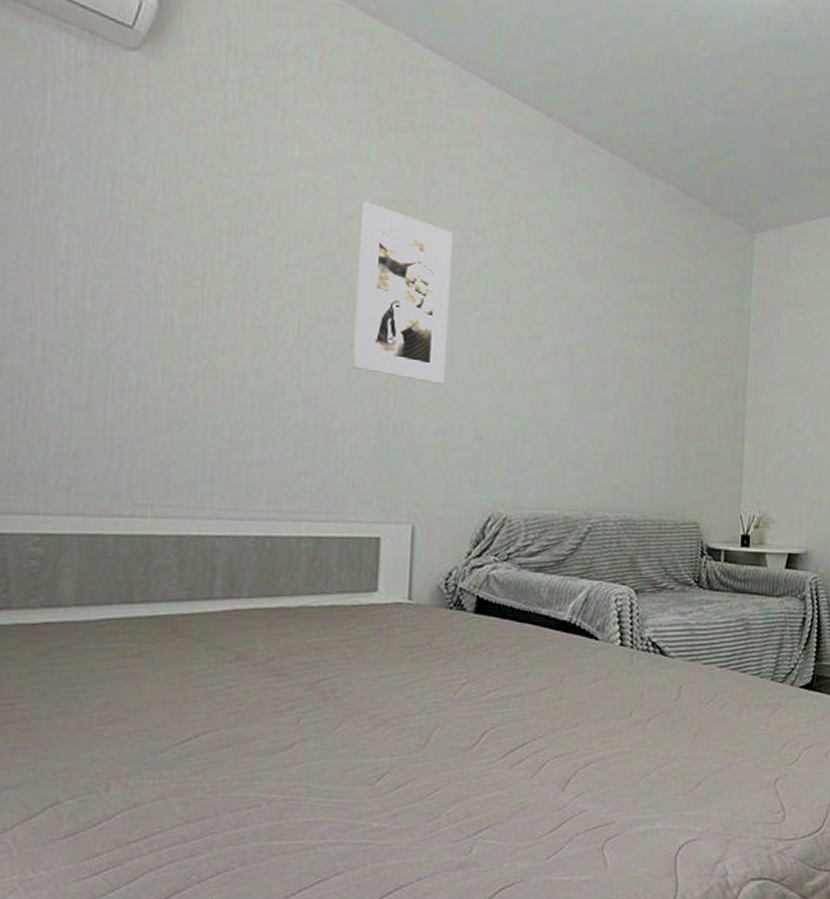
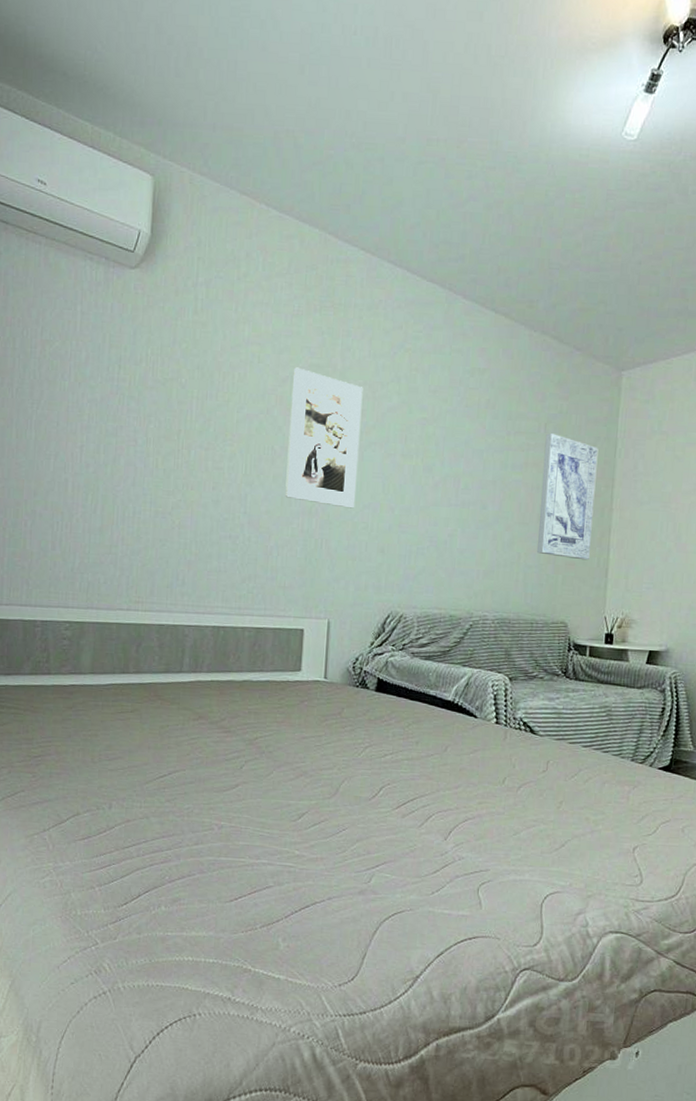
wall art: none [664,300,731,450] -> present [537,433,599,561]

